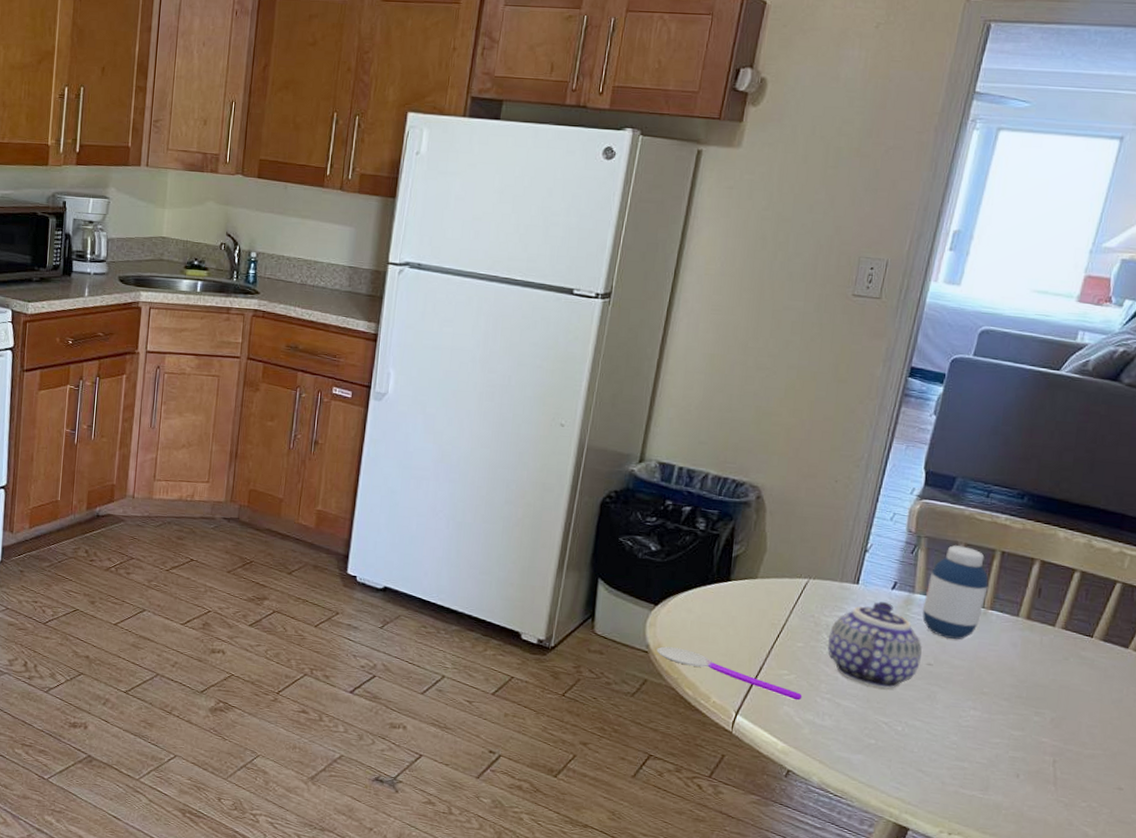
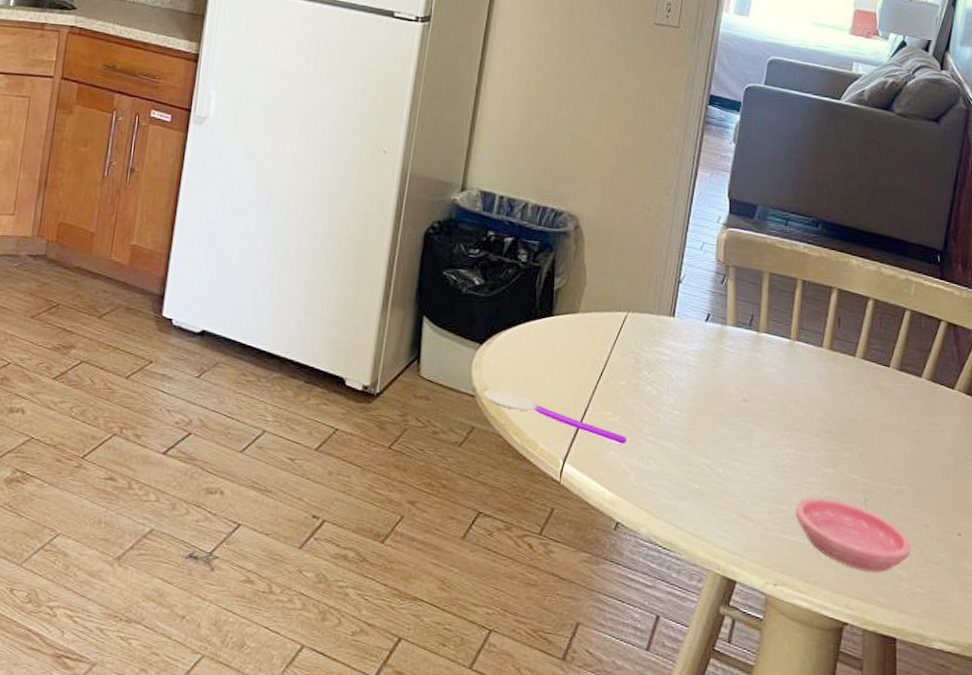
teapot: present [828,602,922,689] -> none [649,335,737,428]
medicine bottle: present [922,545,989,640] -> none [734,275,793,373]
saucer: none [976,756,1101,828] -> present [795,496,912,572]

